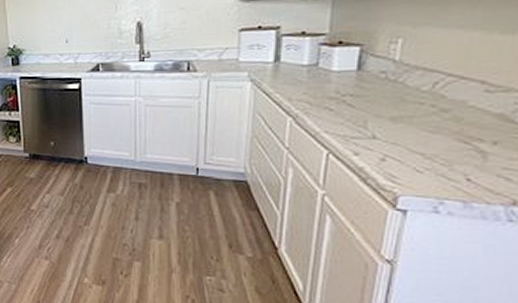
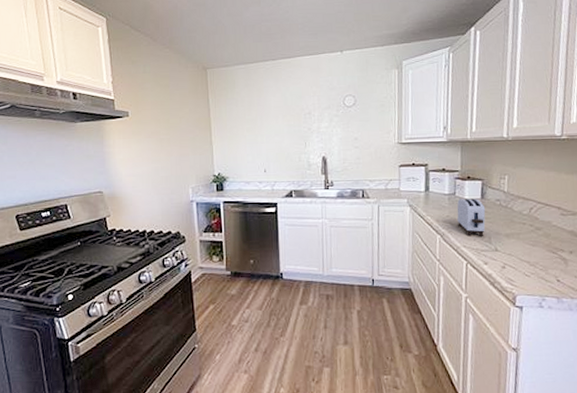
toaster: none [317,70,363,120] -> present [457,198,486,237]

